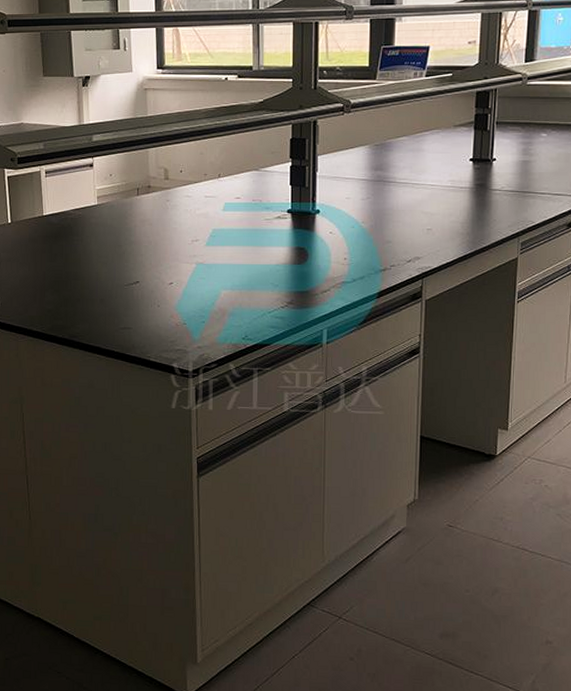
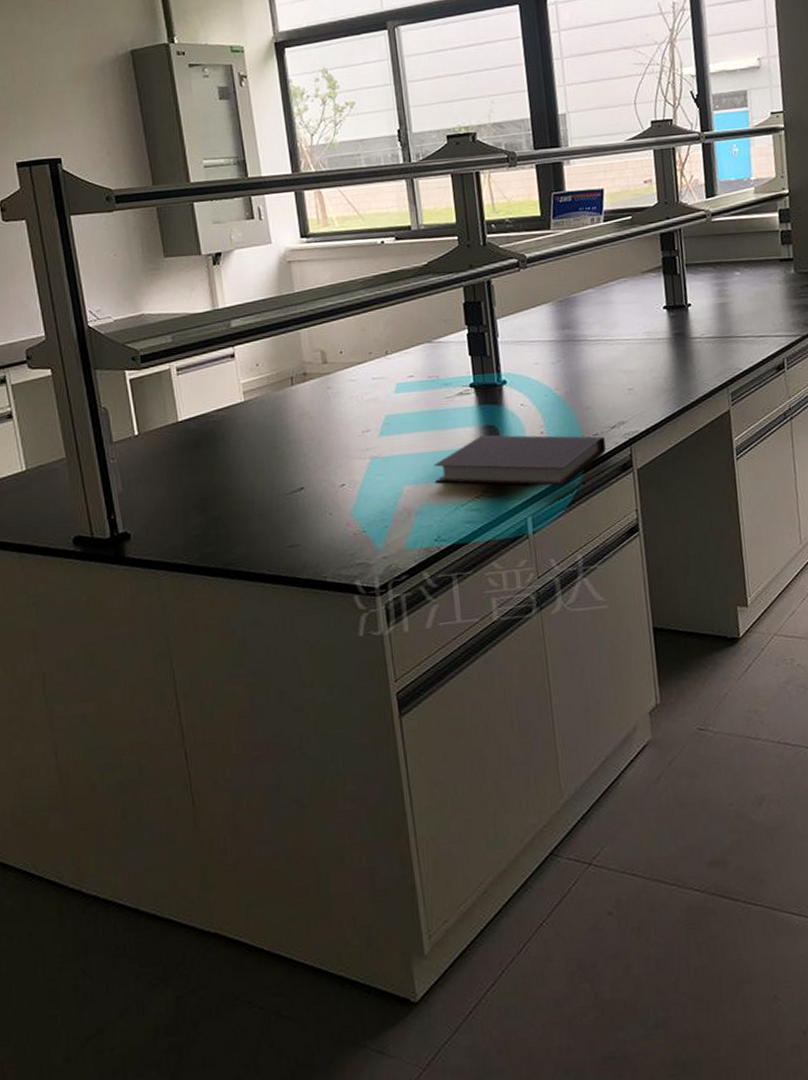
notebook: none [249,255,401,307] -> present [434,435,606,486]

